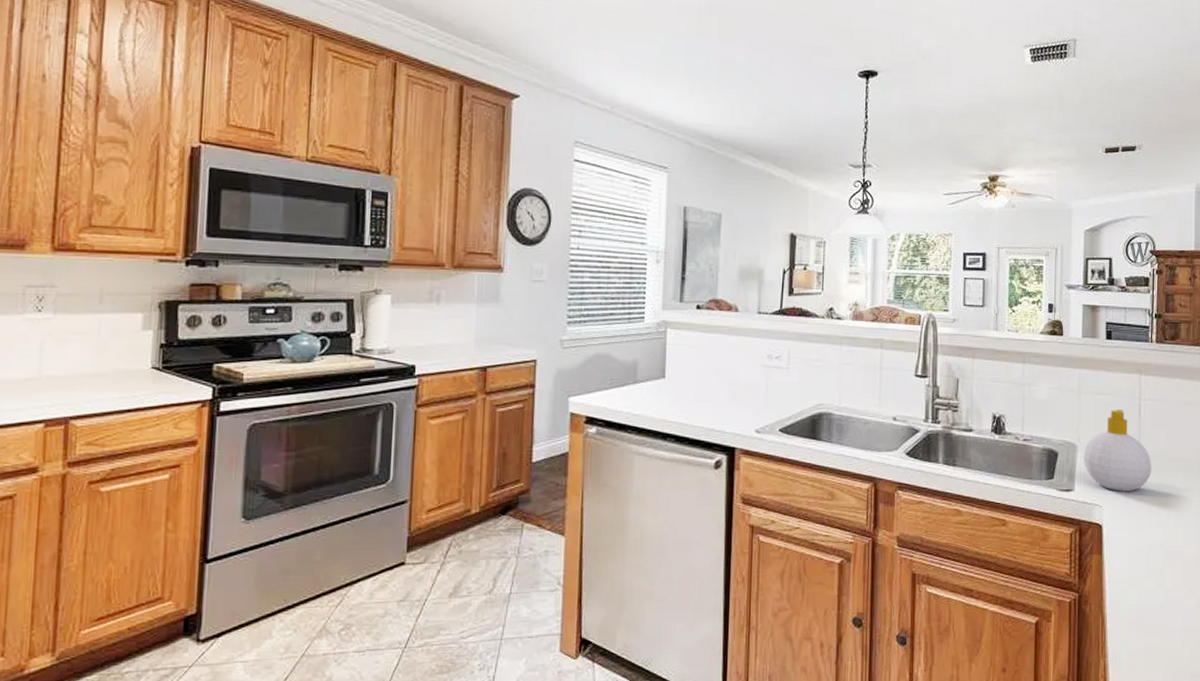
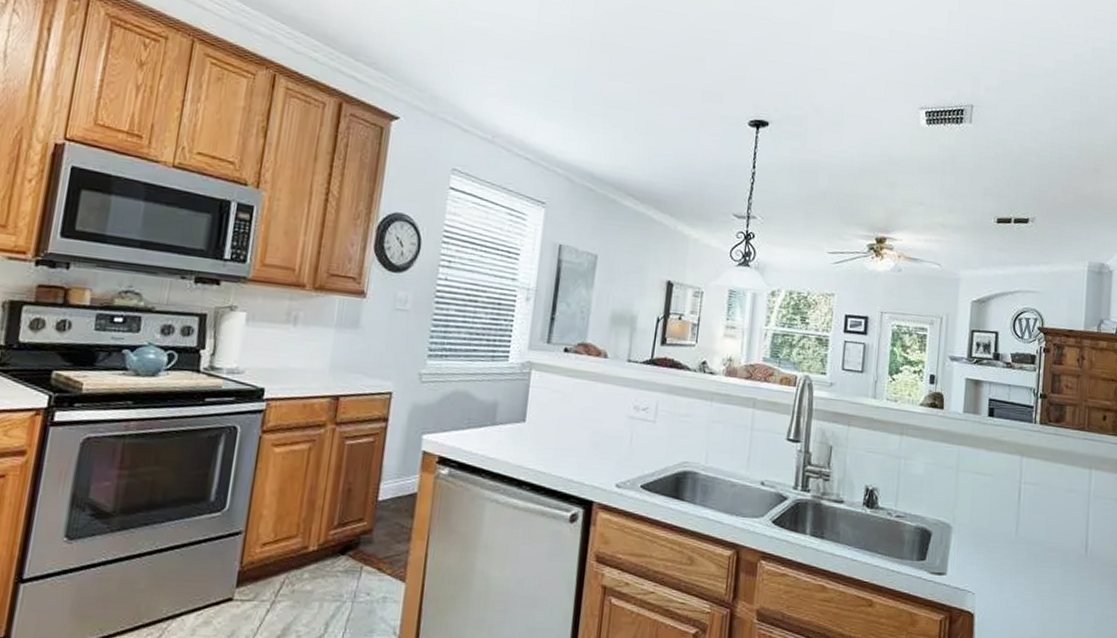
soap bottle: present [1083,410,1152,492] -> none [957,491,1029,580]

